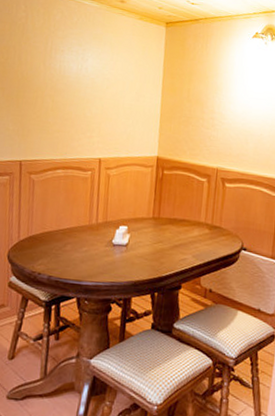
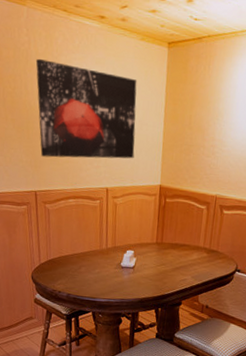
wall art: none [29,32,135,130] -> present [35,58,137,159]

